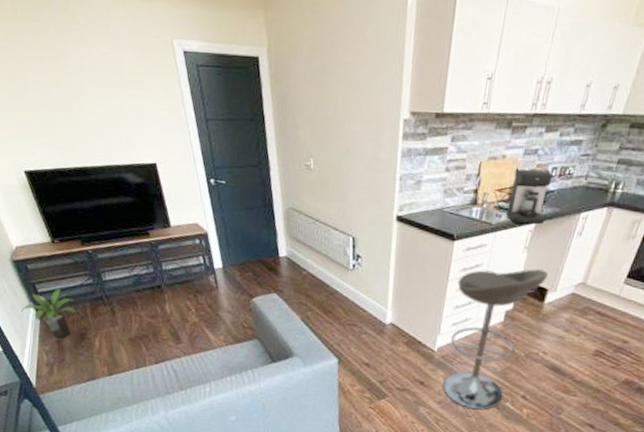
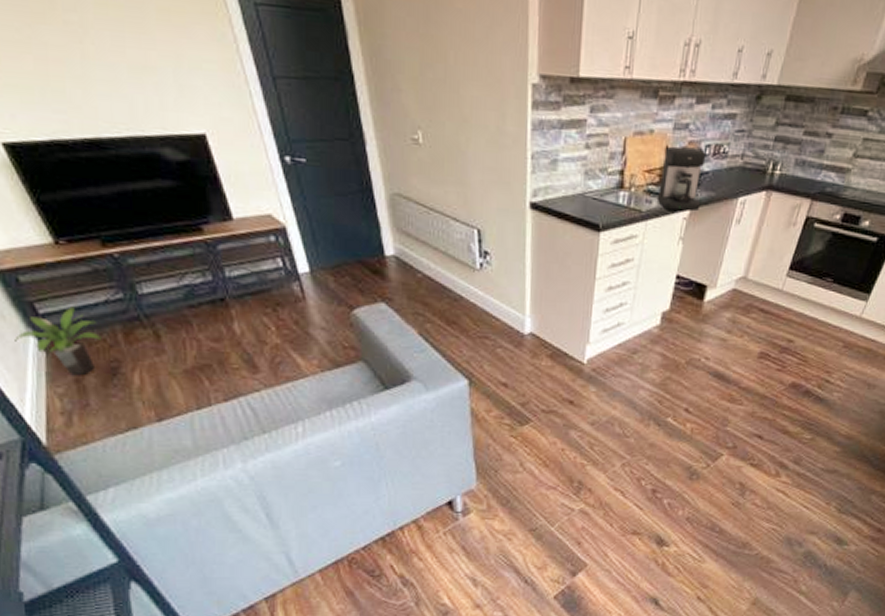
bar stool: present [443,268,548,410] -> none [596,261,706,429]

